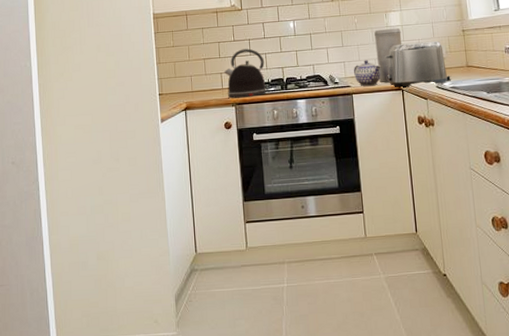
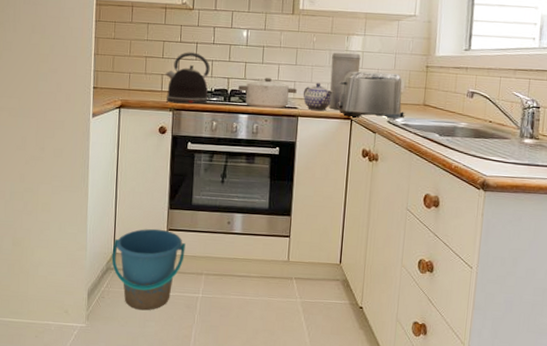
bucket: none [194,222,265,309] -> present [111,228,186,311]
cooking pot: none [292,62,348,92] -> present [237,78,297,109]

